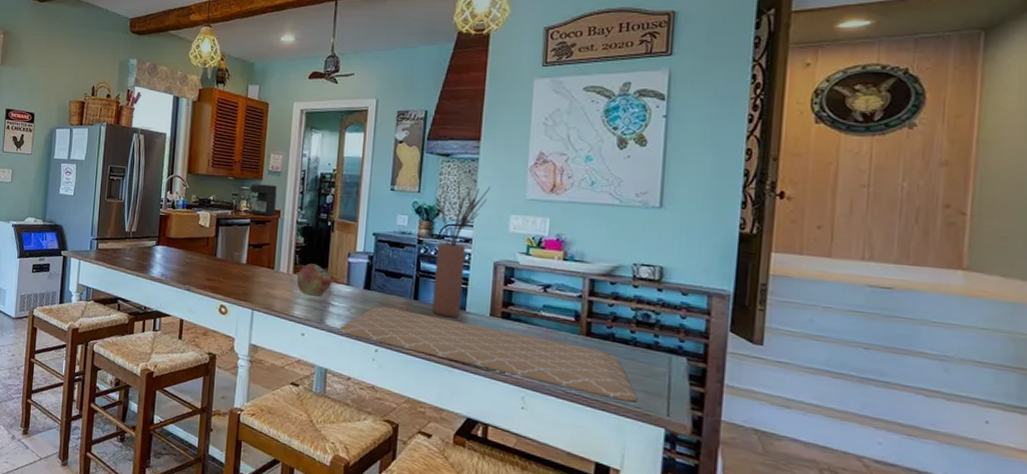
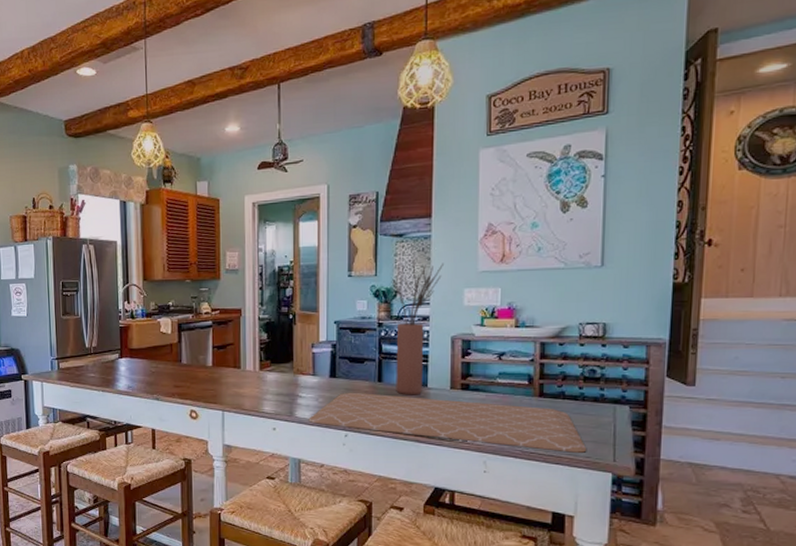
coffee maker: present [244,184,277,217] -> none [205,284,236,317]
fruit: present [296,263,333,296] -> none [263,358,299,390]

